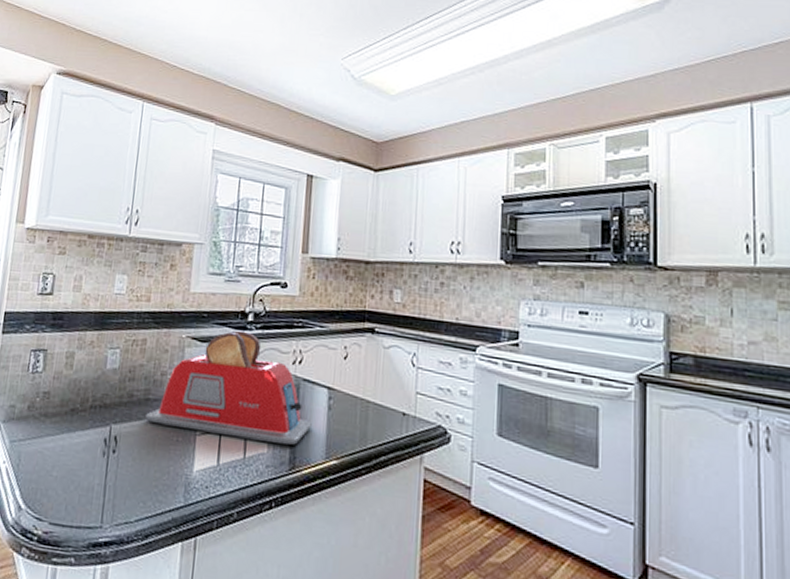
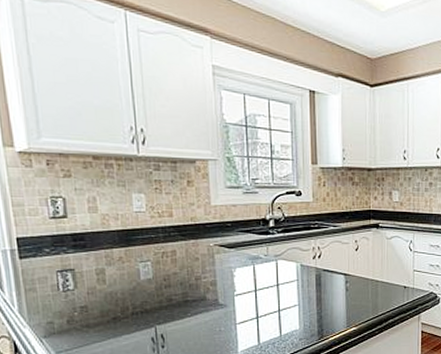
toaster: present [146,330,312,446] -> none [187,235,334,322]

